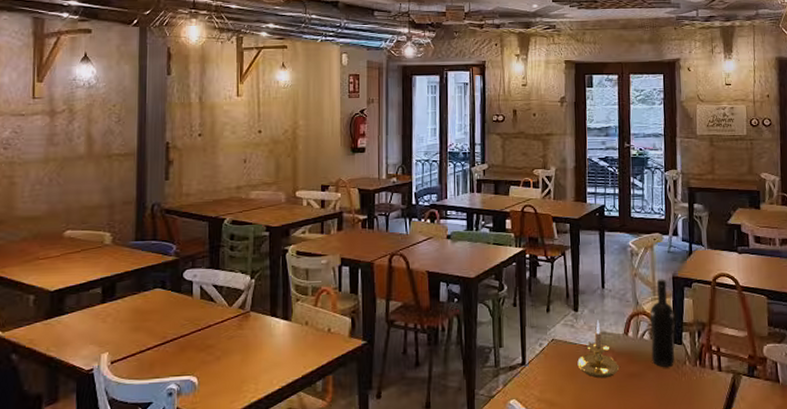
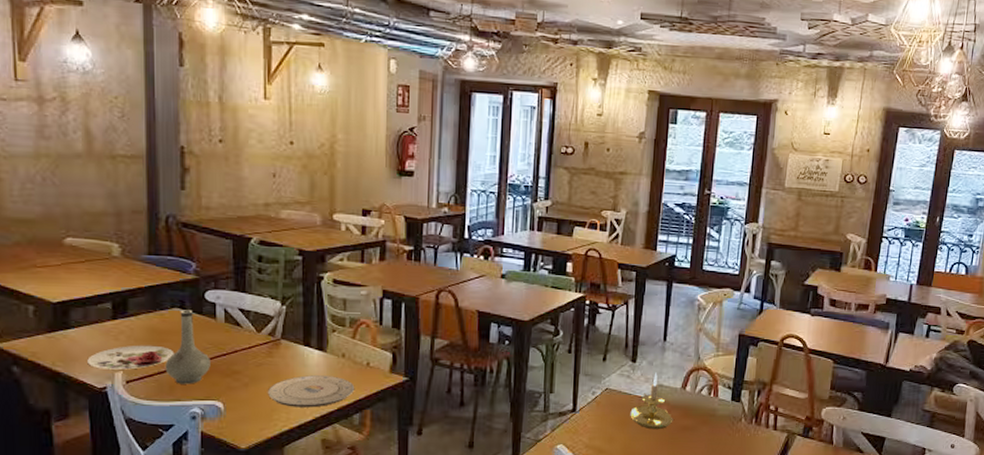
plate: none [78,325,155,352] -> present [87,345,175,370]
vase: none [146,289,187,362] -> present [165,310,210,384]
plate: none [237,344,318,378] -> present [267,375,355,408]
wine bottle: present [649,279,675,367] -> none [707,335,736,423]

